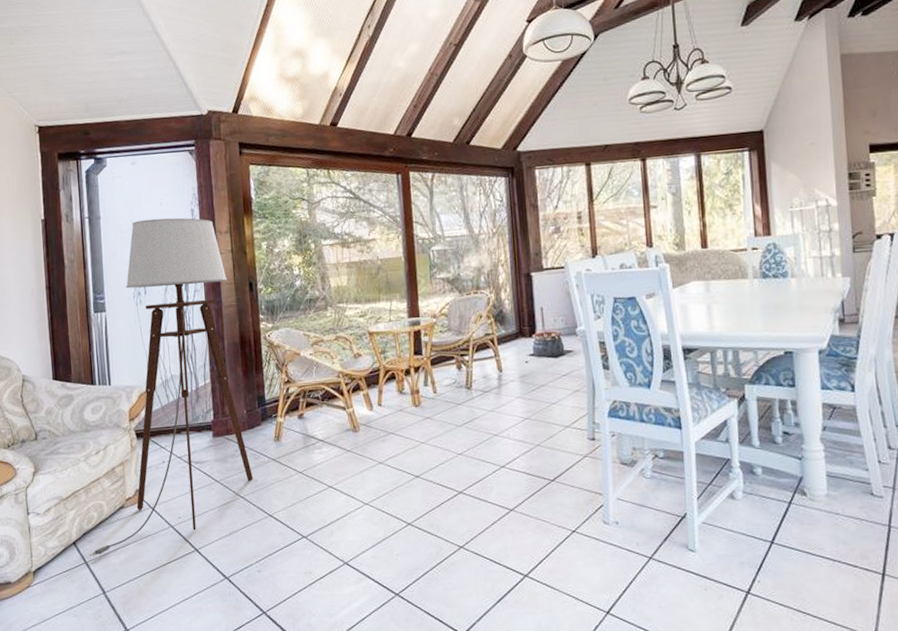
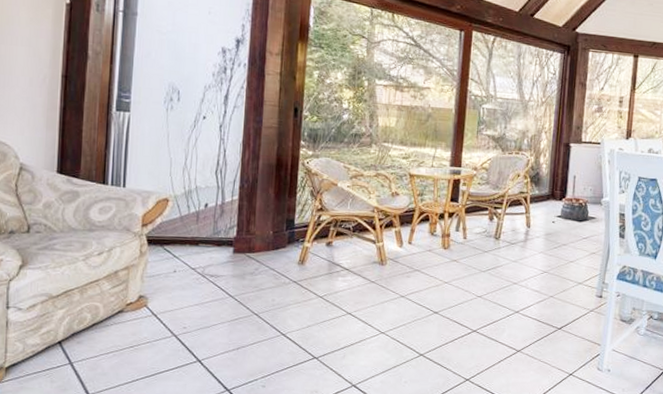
floor lamp: present [90,218,254,557] -> none [76,25,272,358]

